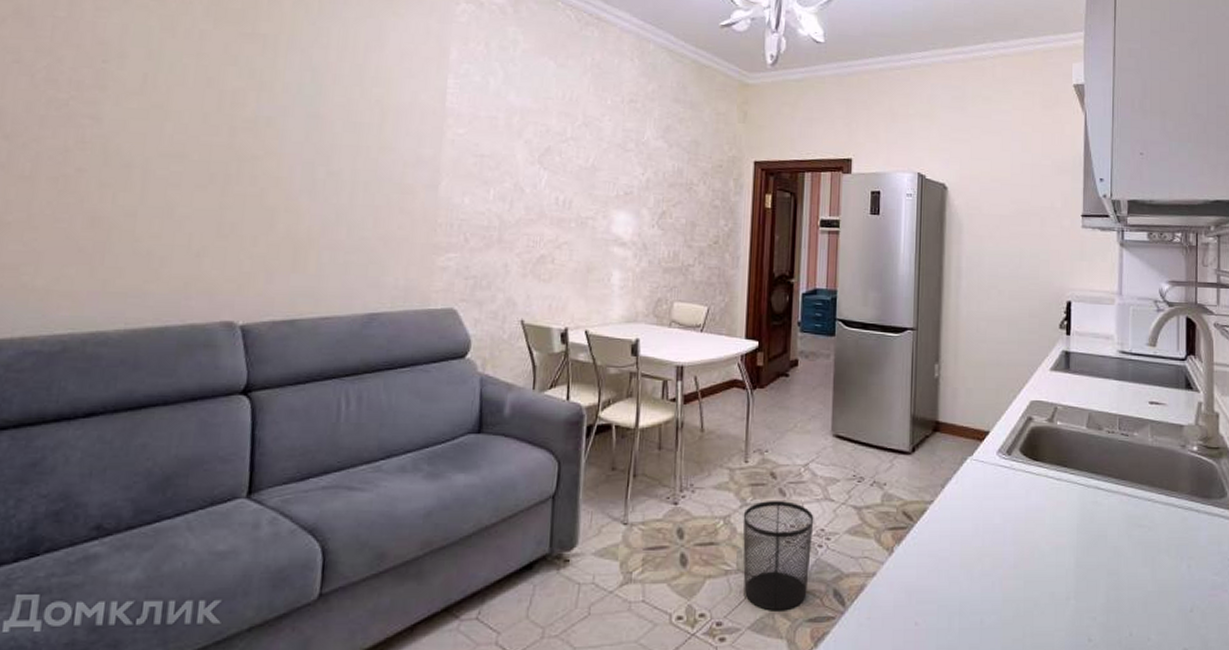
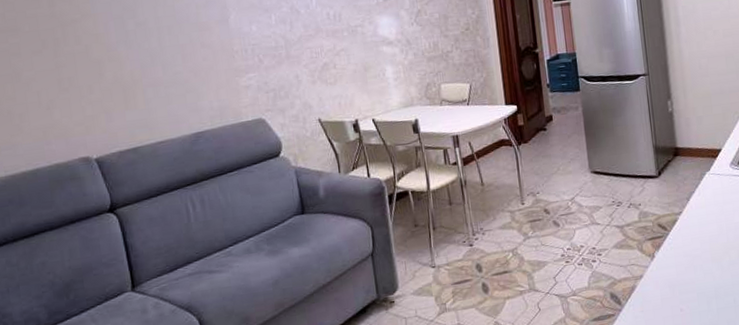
waste bin: present [743,501,814,611] -> none [527,230,589,317]

